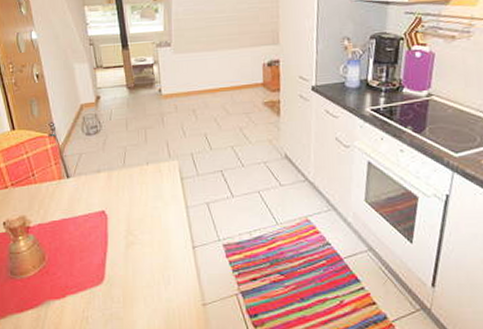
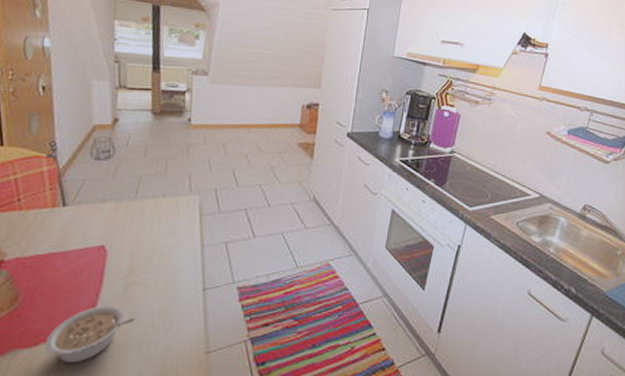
legume: none [71,262,139,313] -> present [45,304,136,364]

